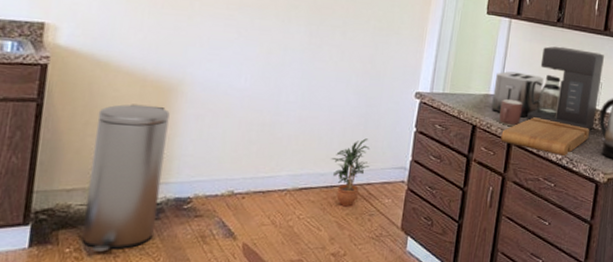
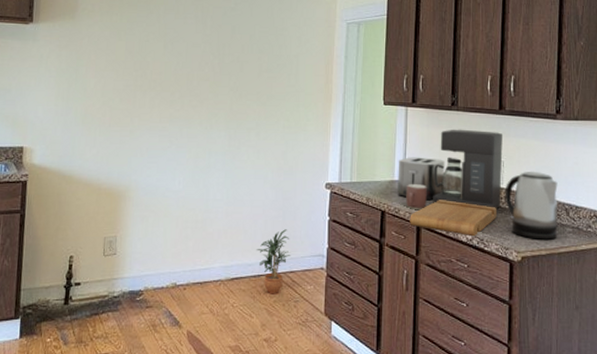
pedal bin: present [82,104,170,252] -> none [59,210,121,341]

